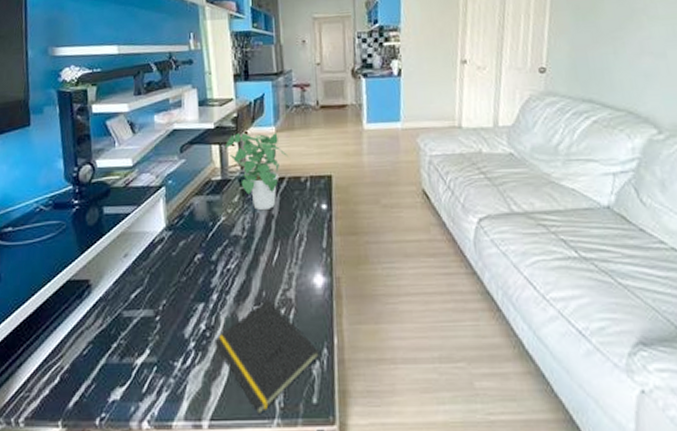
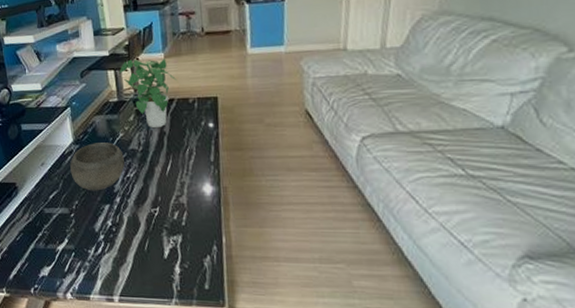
bowl: none [160,228,225,287] -> present [70,142,125,191]
notepad: present [213,299,320,415] -> none [119,203,211,295]

